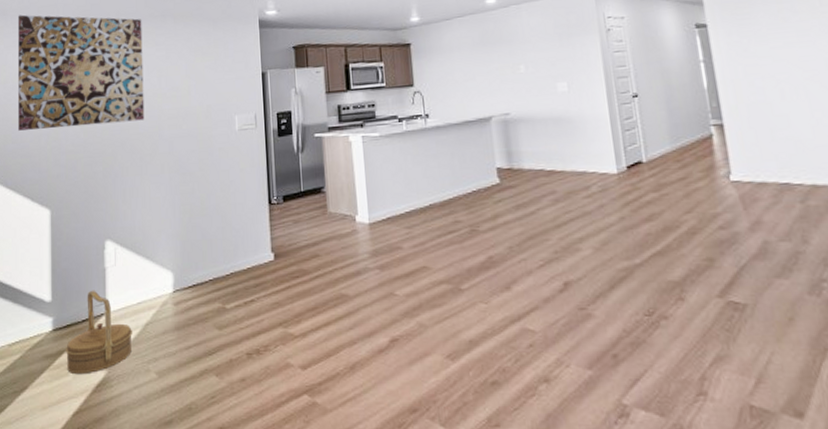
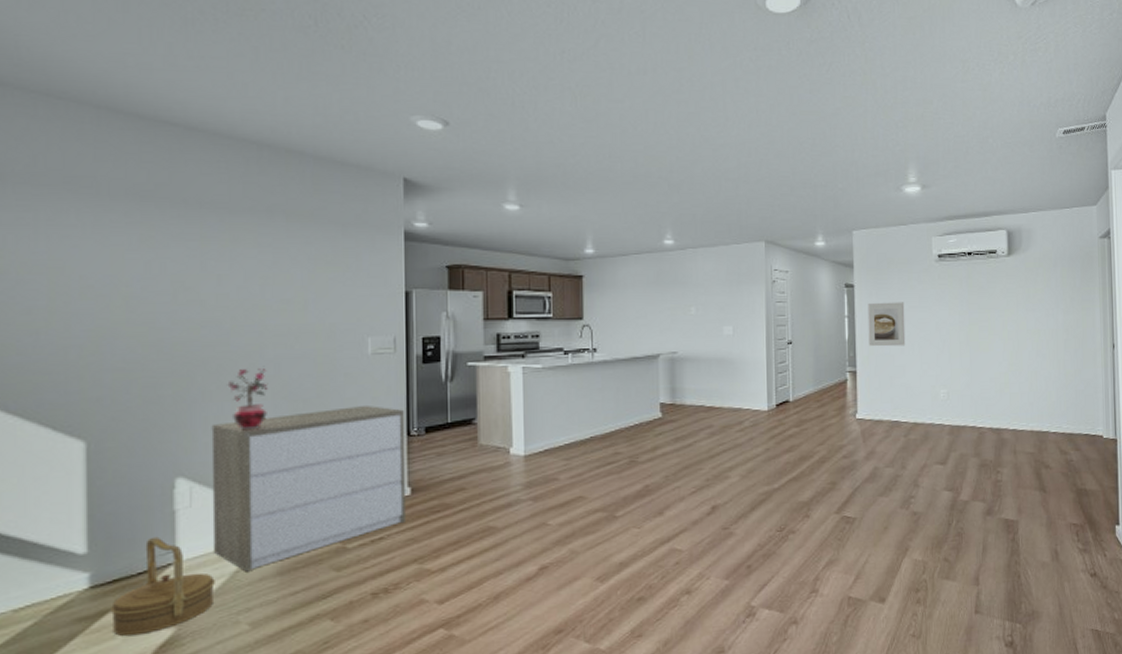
wall art: present [17,14,145,131] -> none [25,183,239,339]
dresser: none [128,177,271,325] -> present [211,406,405,572]
potted plant: none [138,147,165,200] -> present [227,369,269,430]
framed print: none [727,38,786,93] -> present [867,302,906,347]

